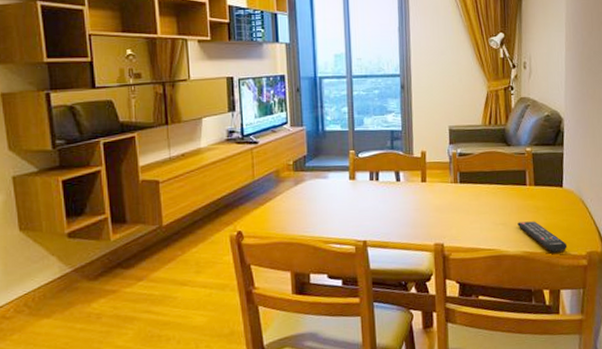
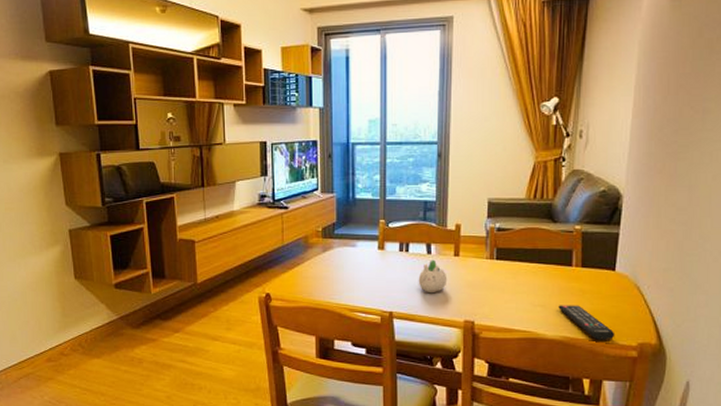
succulent planter: none [389,186,417,220] -> present [418,259,448,294]

